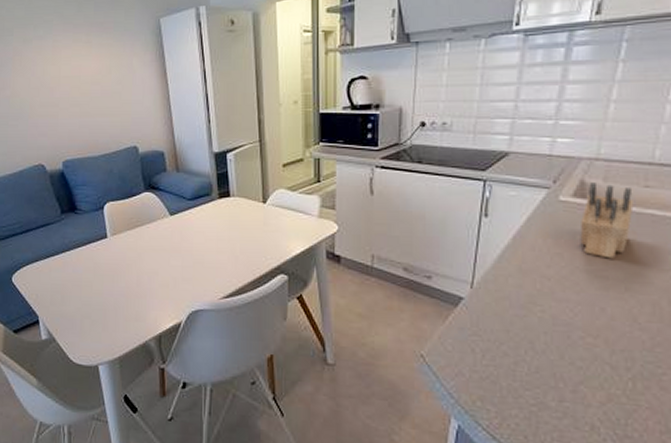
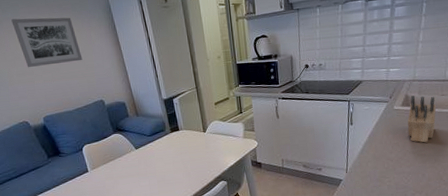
wall art: none [42,37,119,99] -> present [11,17,83,68]

